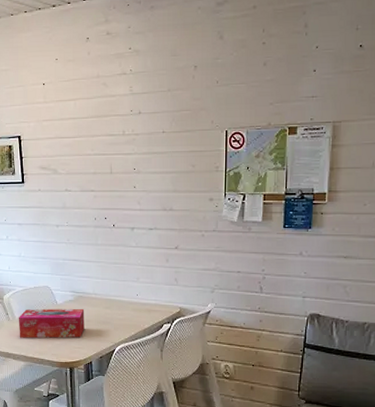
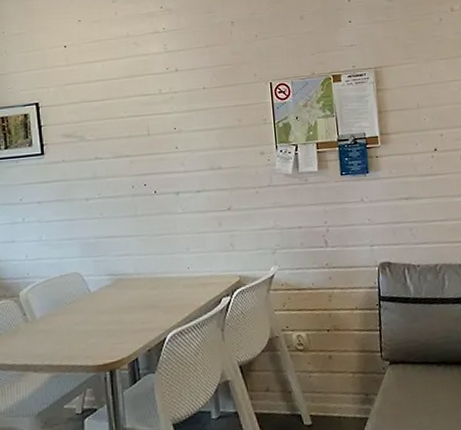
tissue box: present [18,308,85,339] -> none [39,293,127,343]

